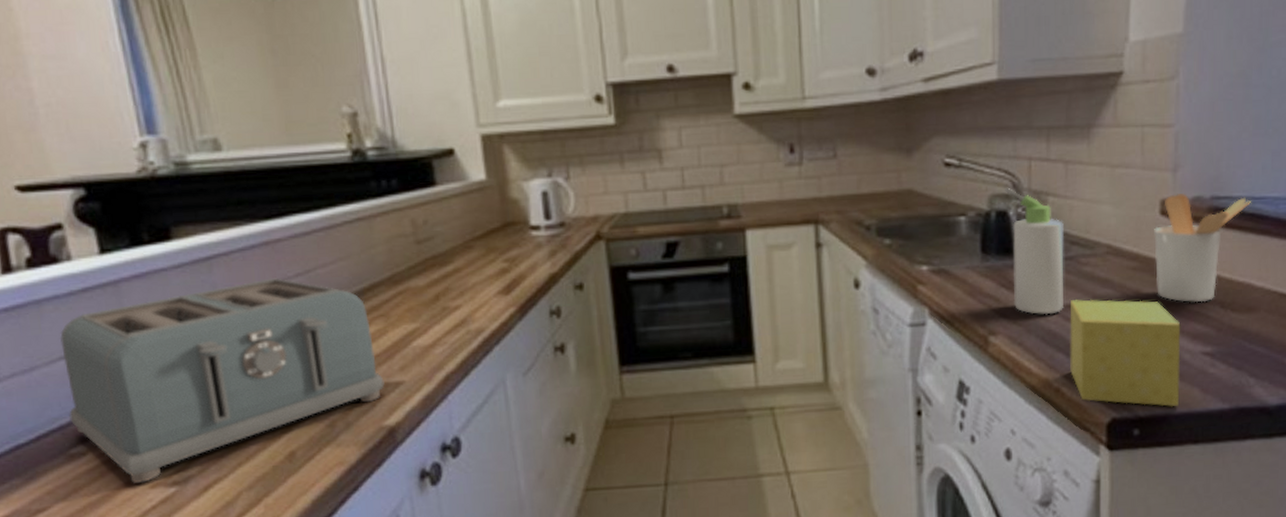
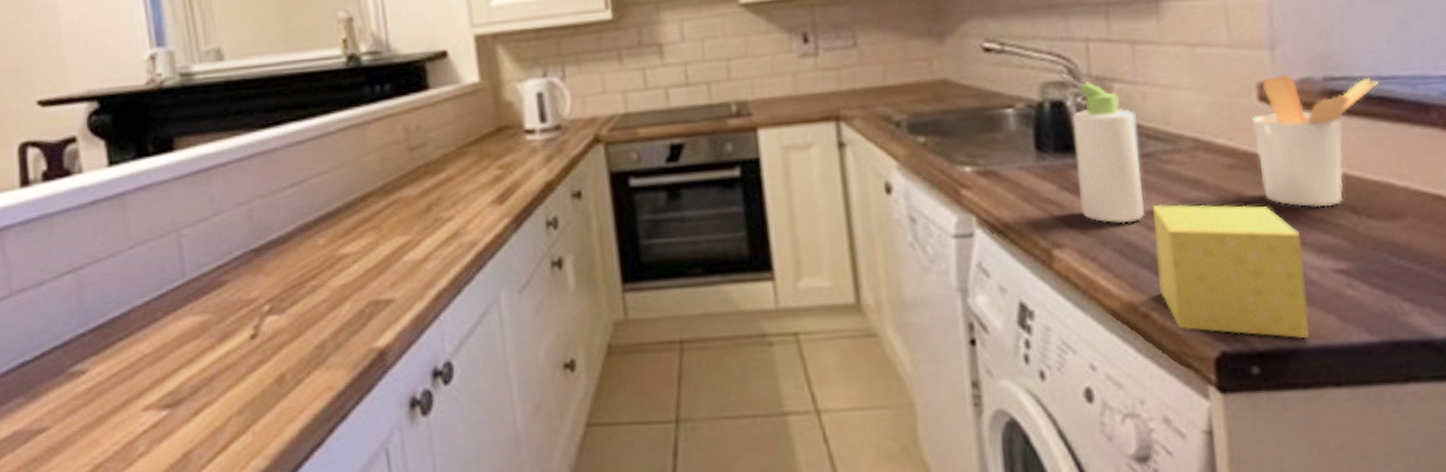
toaster: present [59,278,385,483] -> none [67,188,375,405]

